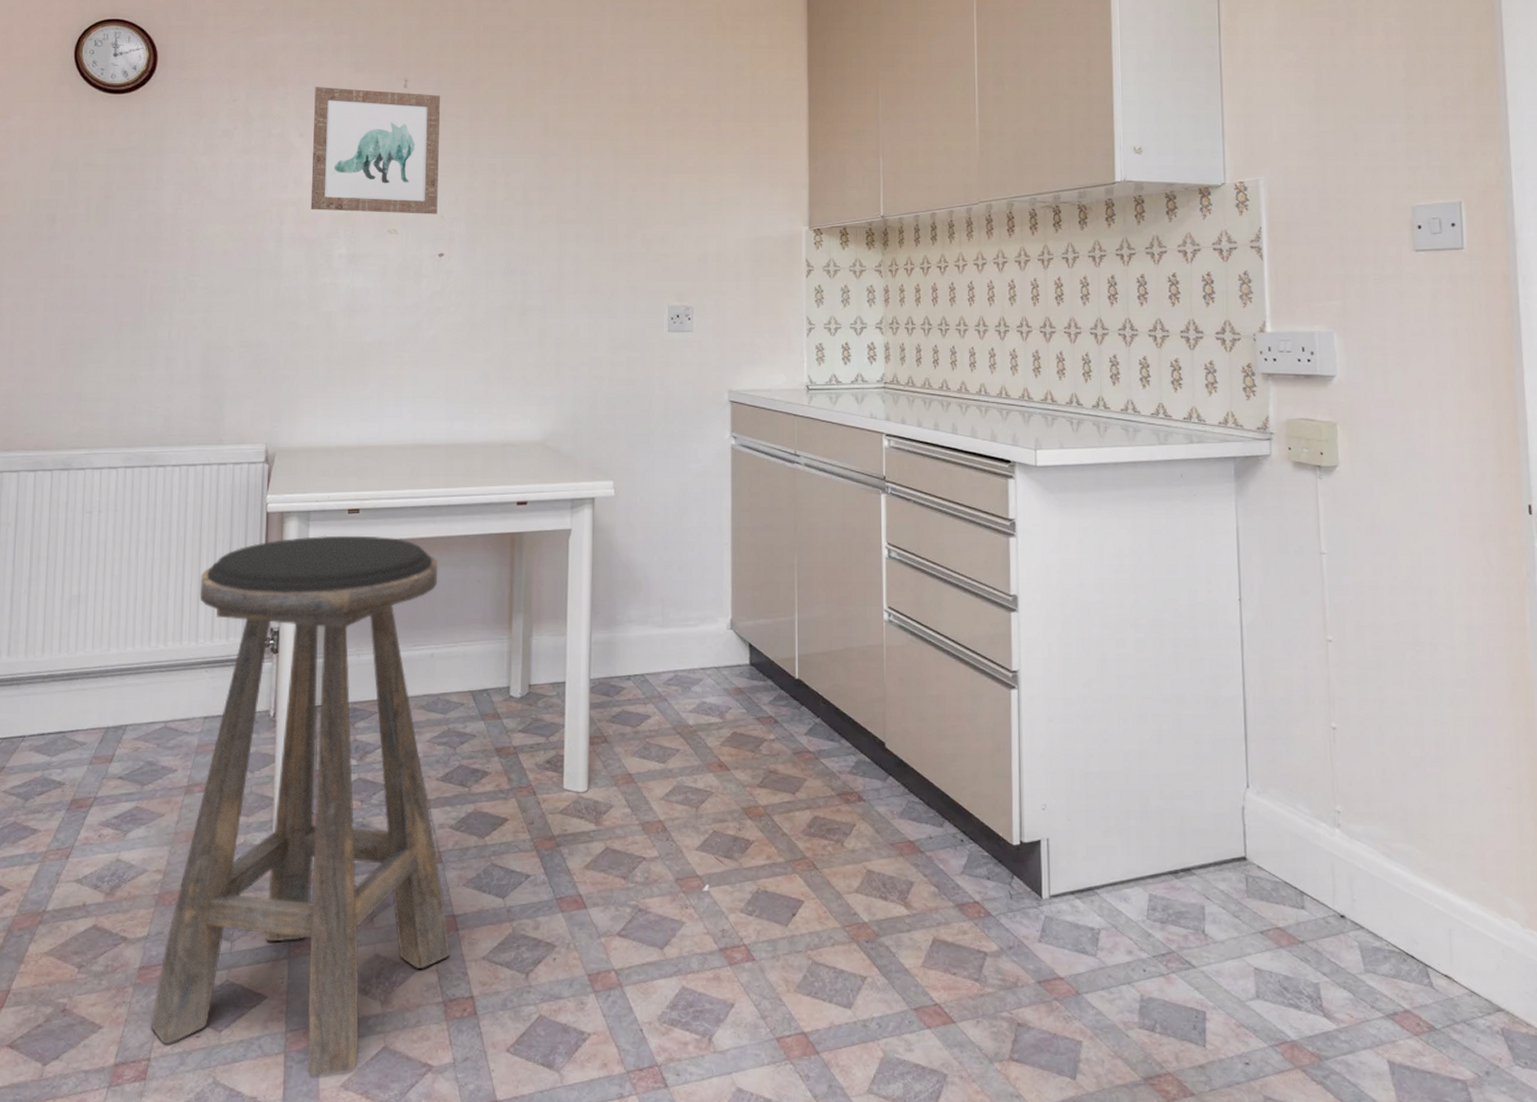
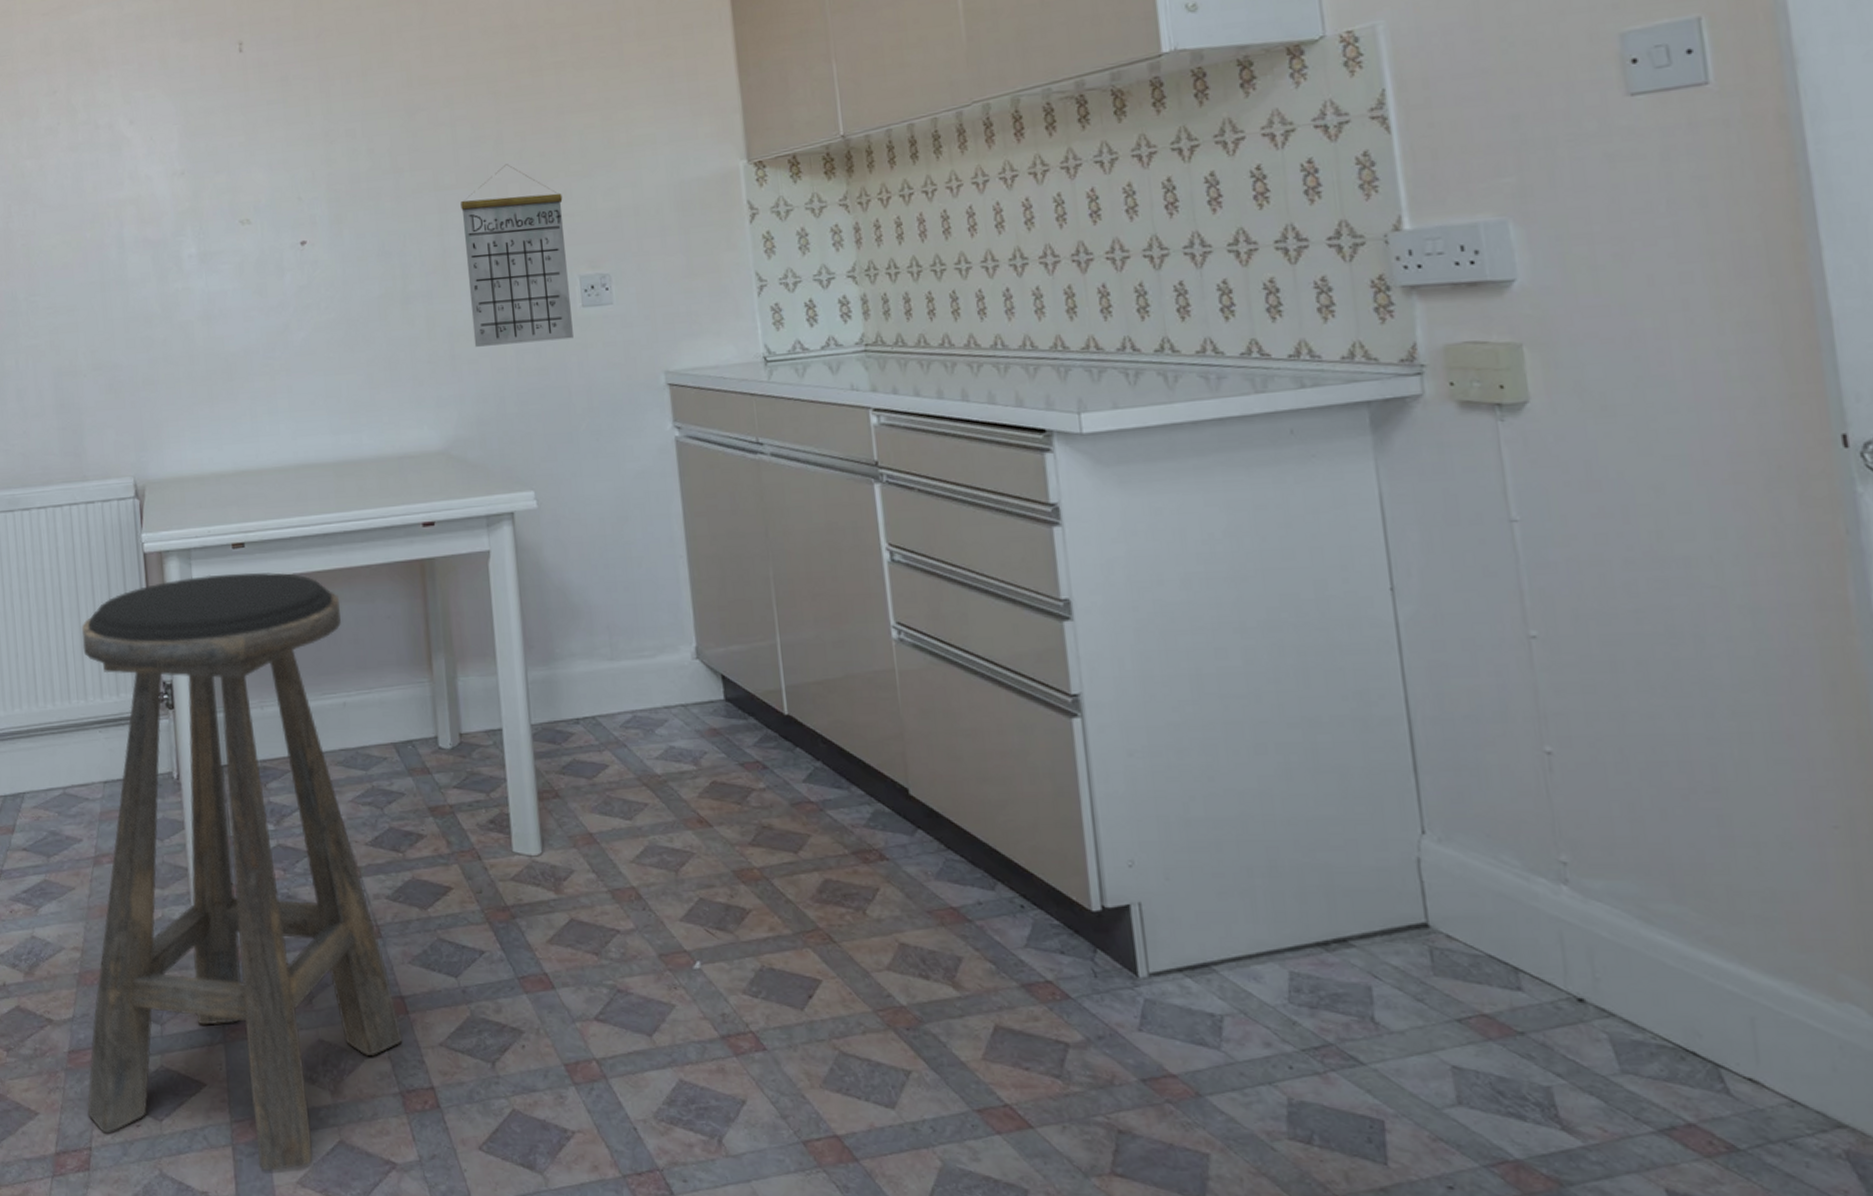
wall art: present [310,87,441,214] -> none [140,56,294,207]
calendar: none [576,208,661,357] -> present [461,164,574,347]

